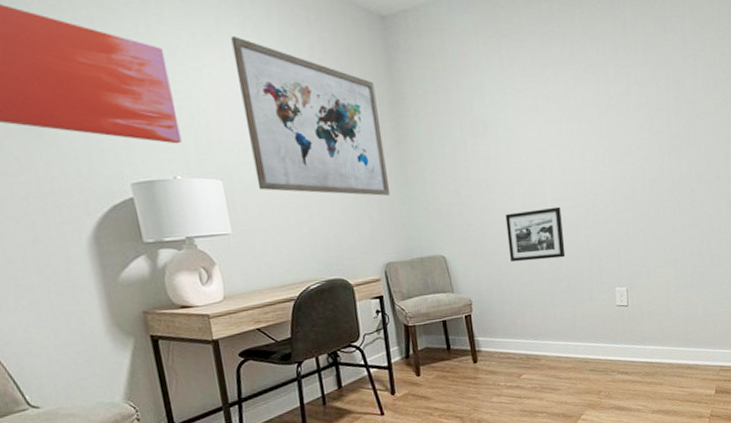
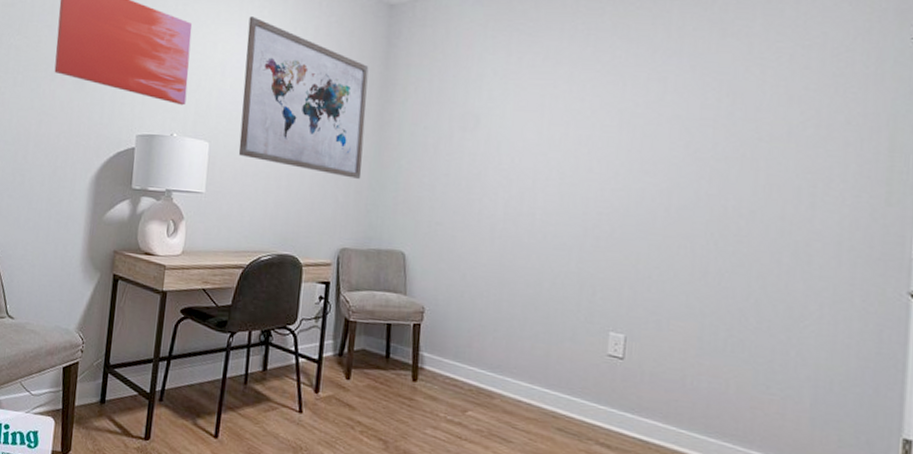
picture frame: present [505,206,566,263] -> none [478,218,552,281]

